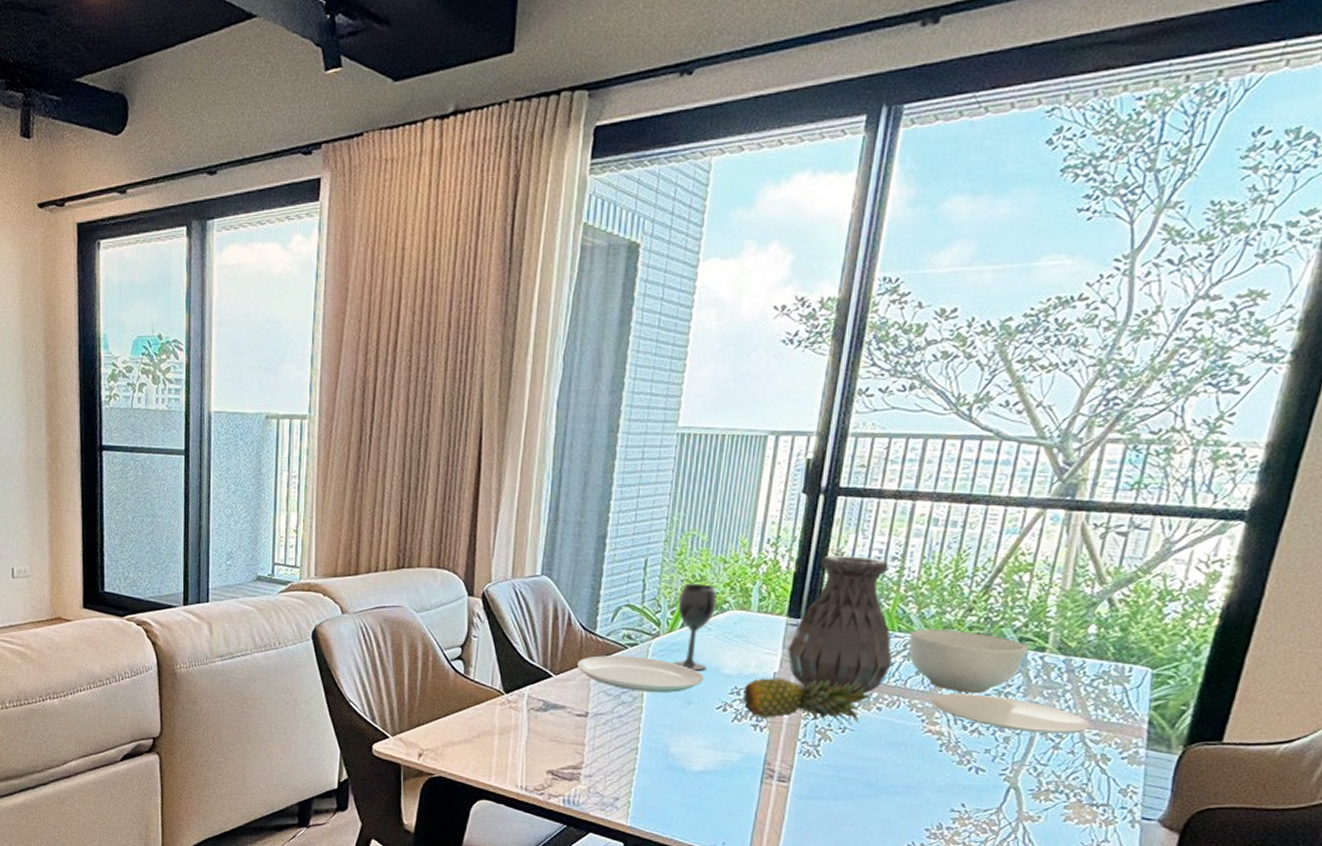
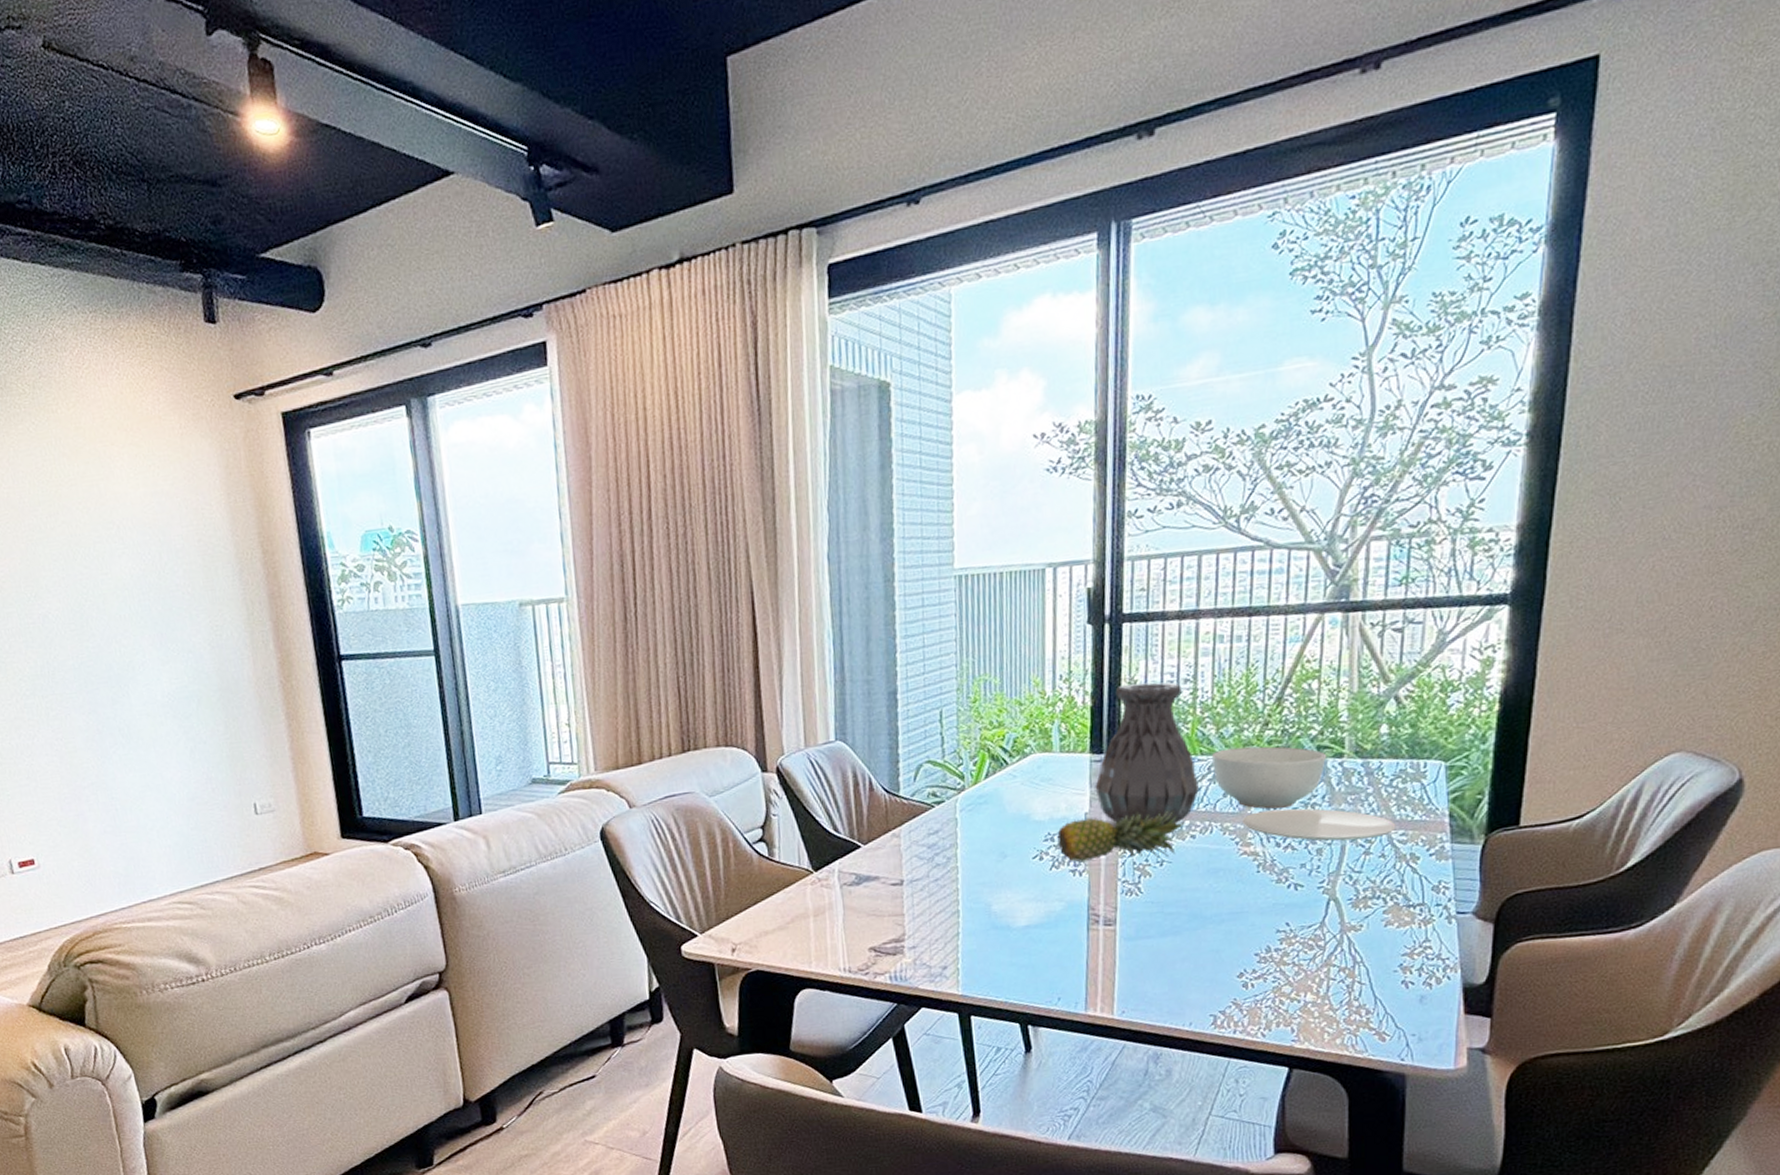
plate: present [576,655,704,692] -> none [884,814,1016,851]
wine glass: present [673,582,717,671] -> none [979,729,1019,822]

